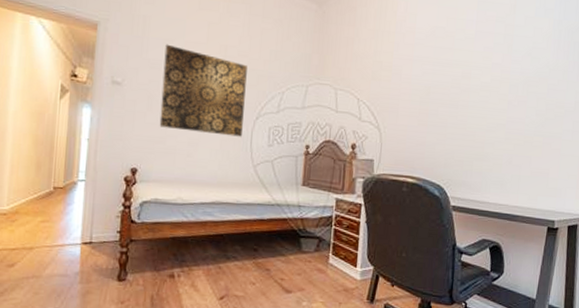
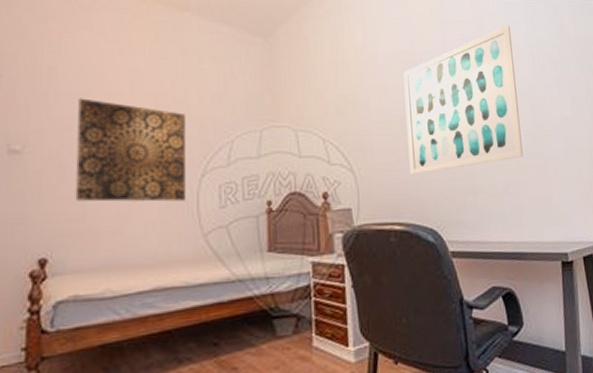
wall art: none [428,10,543,138] -> present [403,25,523,175]

